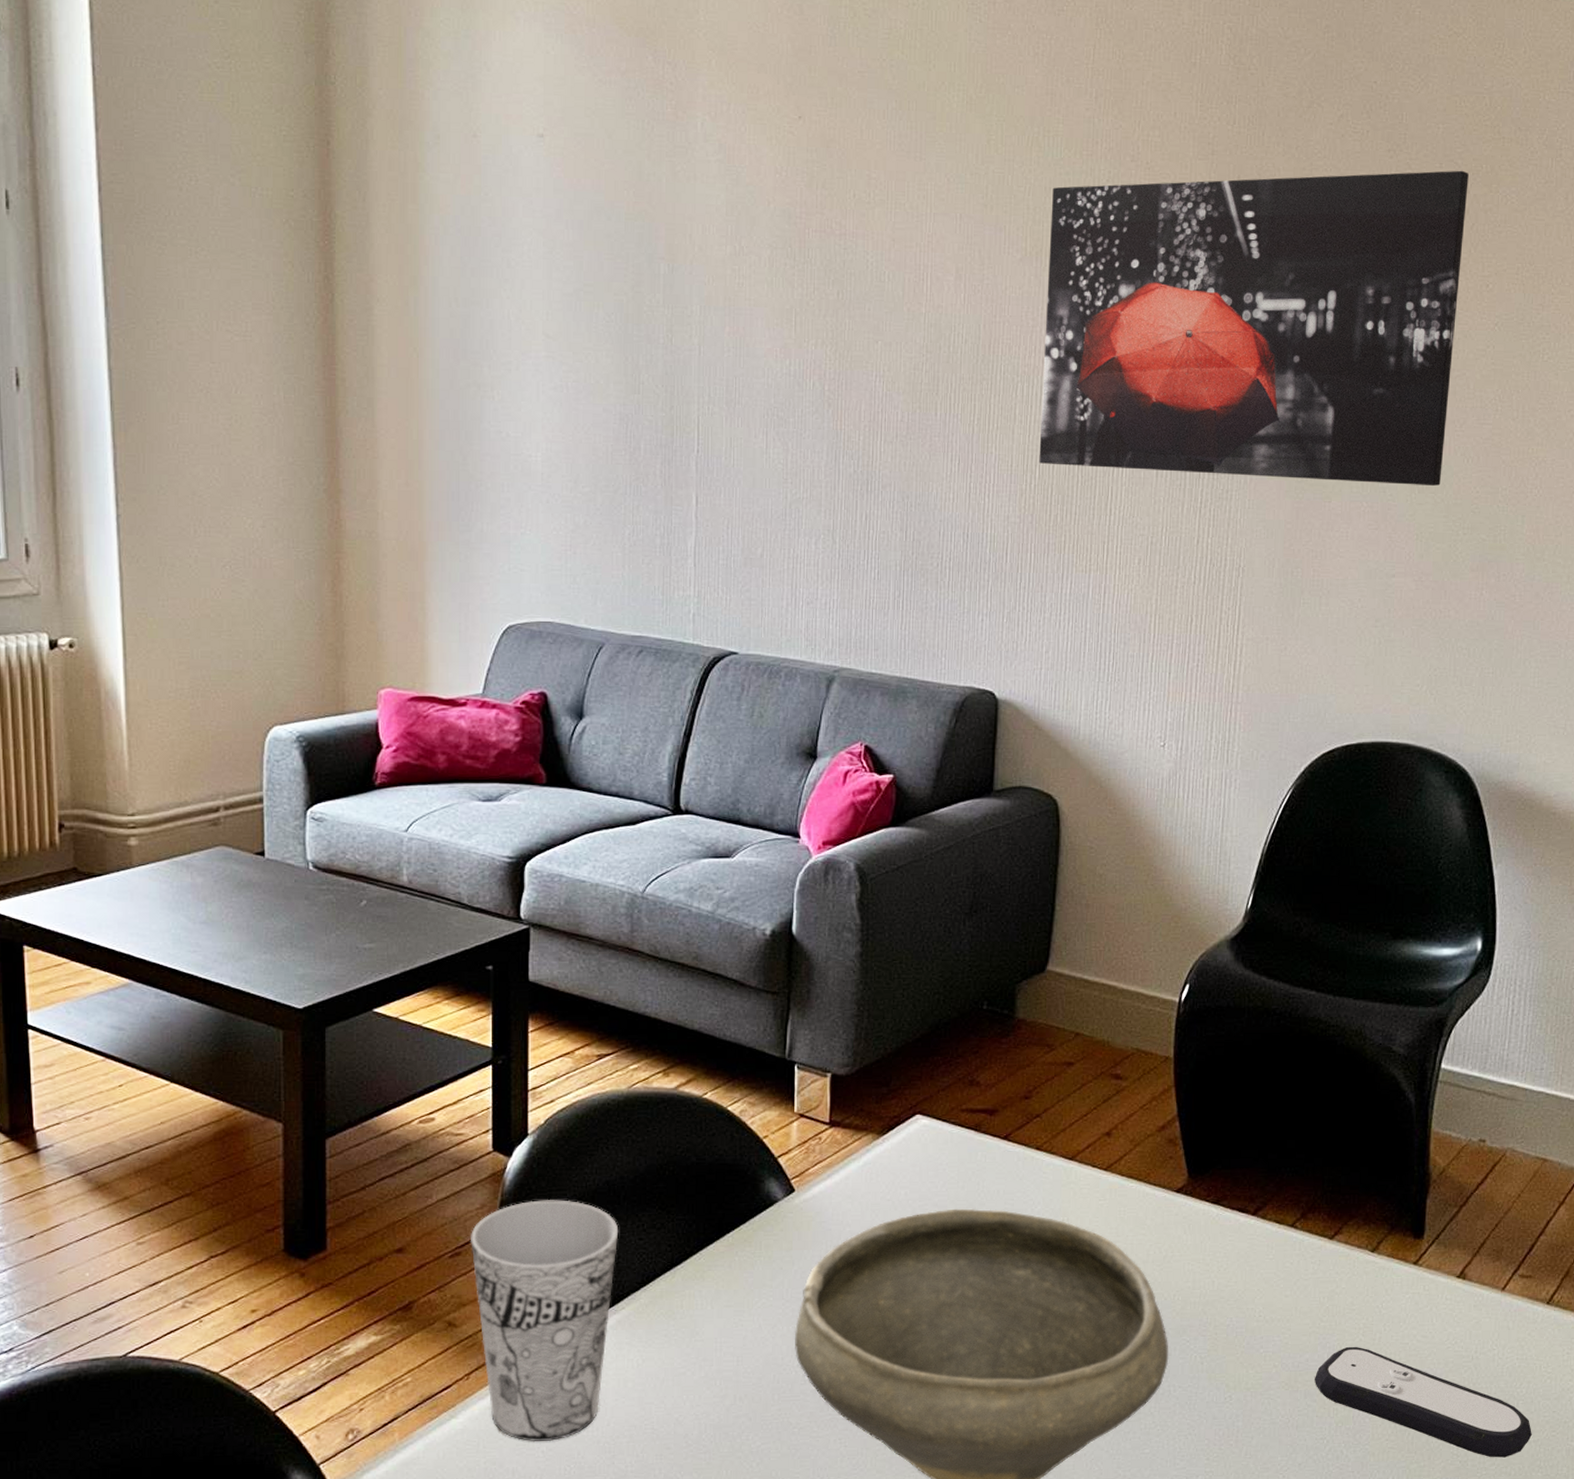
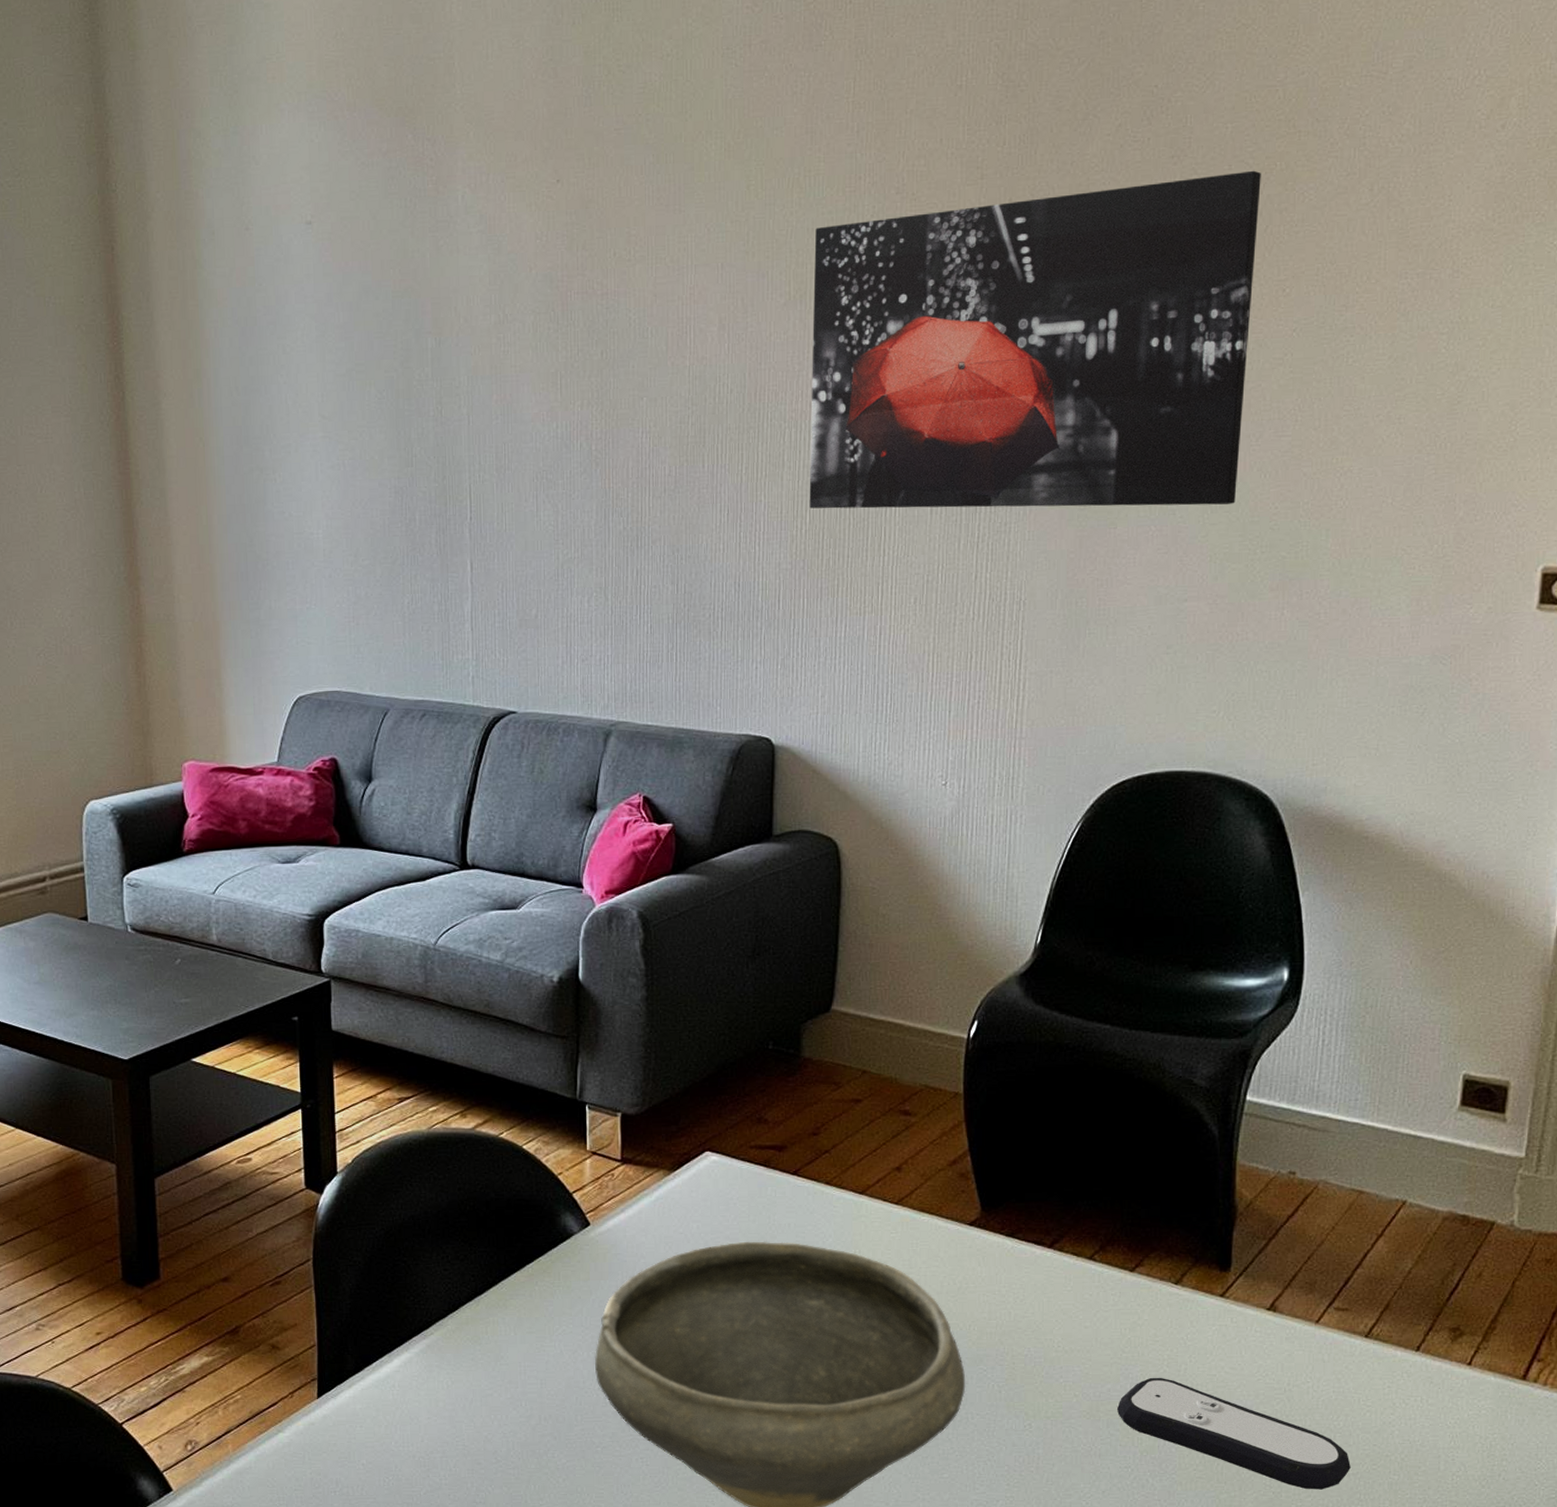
cup: present [471,1200,618,1442] -> none [289,1233,424,1456]

